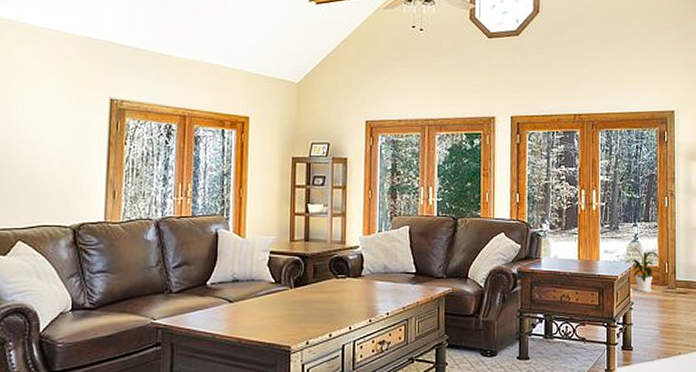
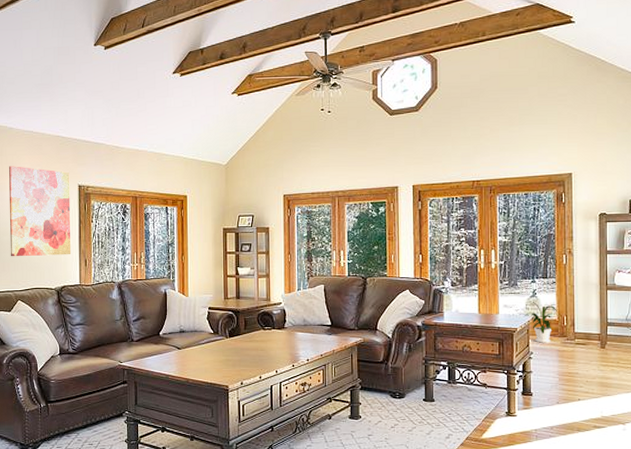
wall art: none [10,70,99,186] -> present [8,166,71,257]

